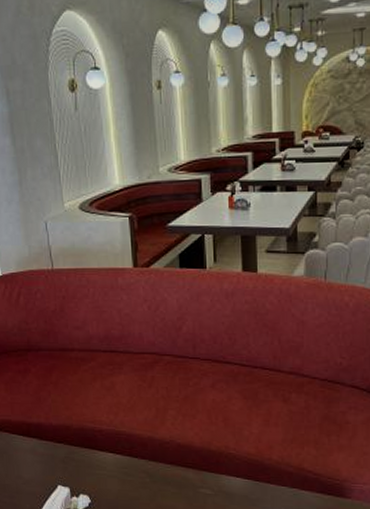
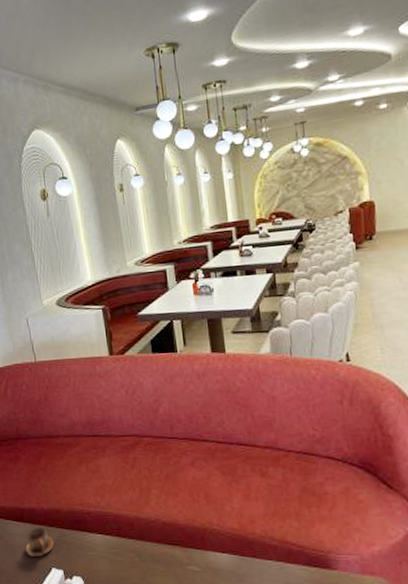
cup: none [30,443,61,473] -> present [25,527,54,557]

